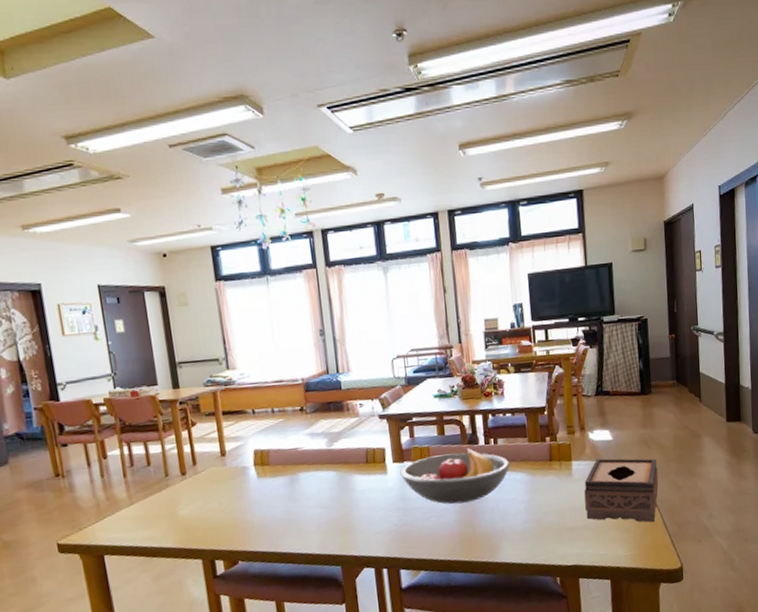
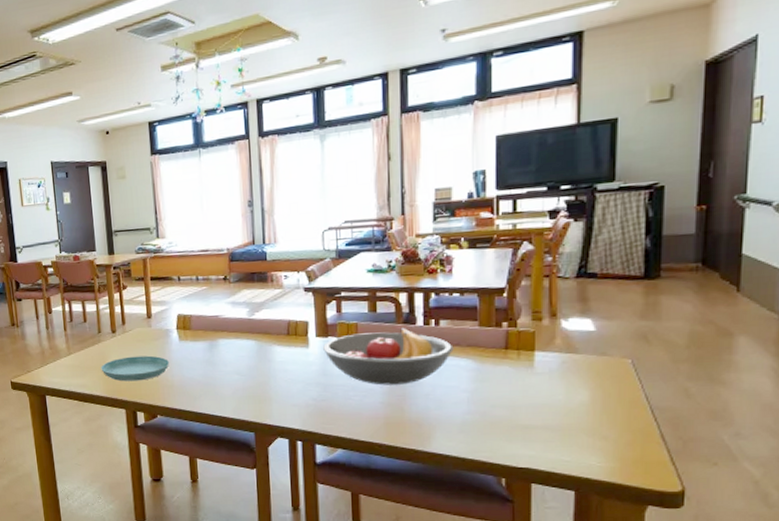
saucer: none [170,496,249,529] -> present [101,355,170,382]
tissue box: present [584,458,659,523] -> none [548,351,660,433]

